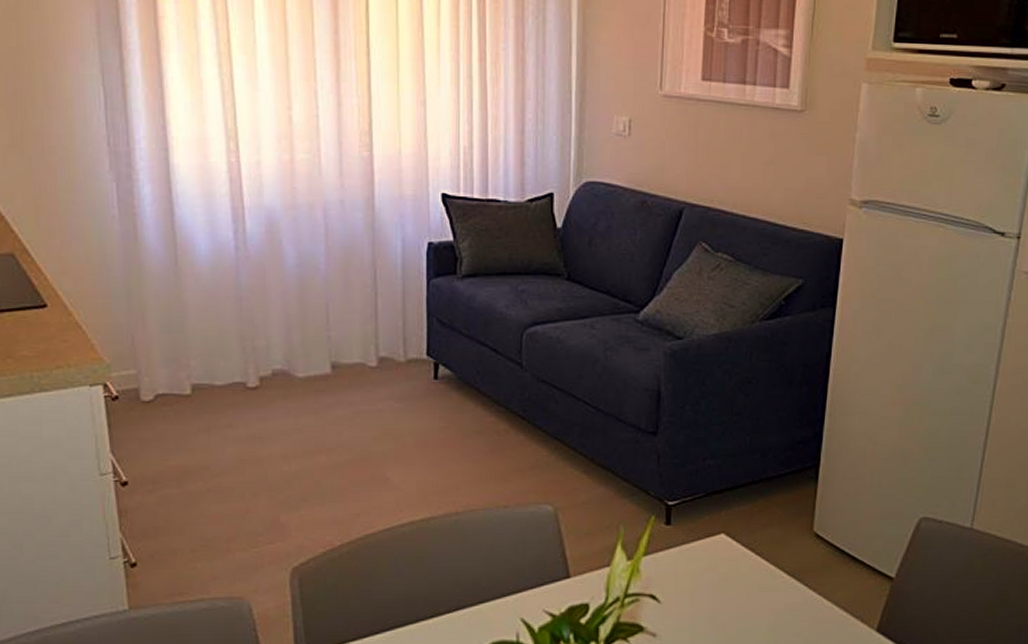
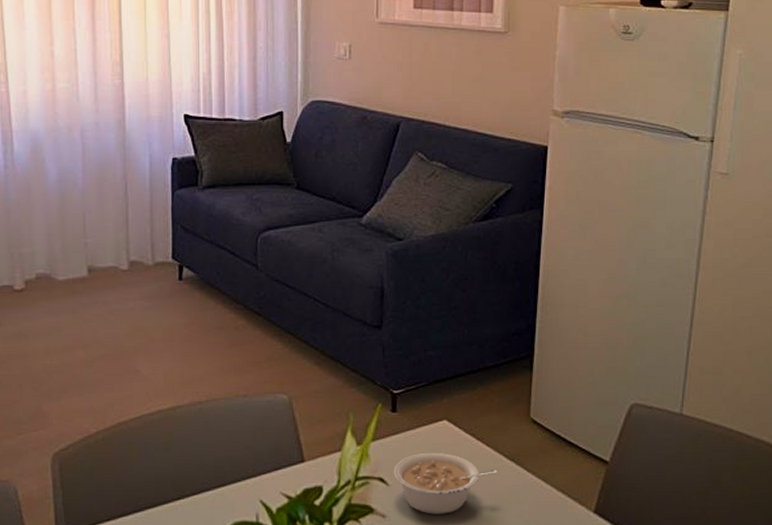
legume: none [666,568,778,633] -> present [393,452,498,514]

